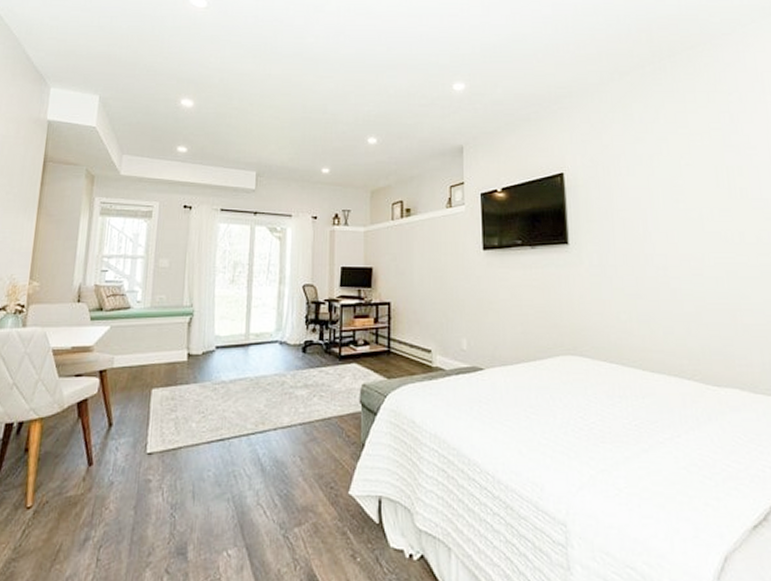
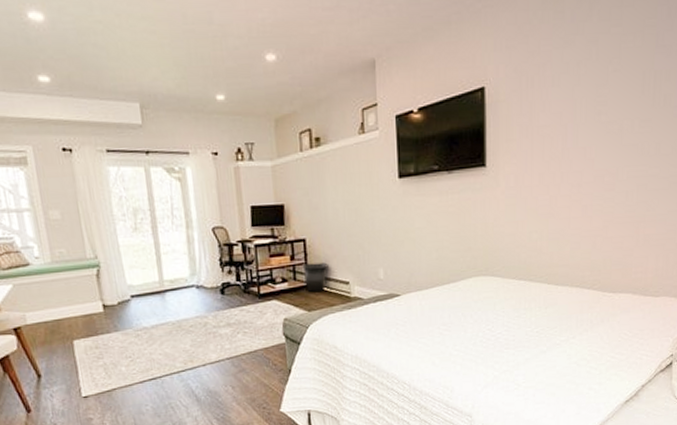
waste bin: none [385,328,411,359] -> present [302,262,328,293]

